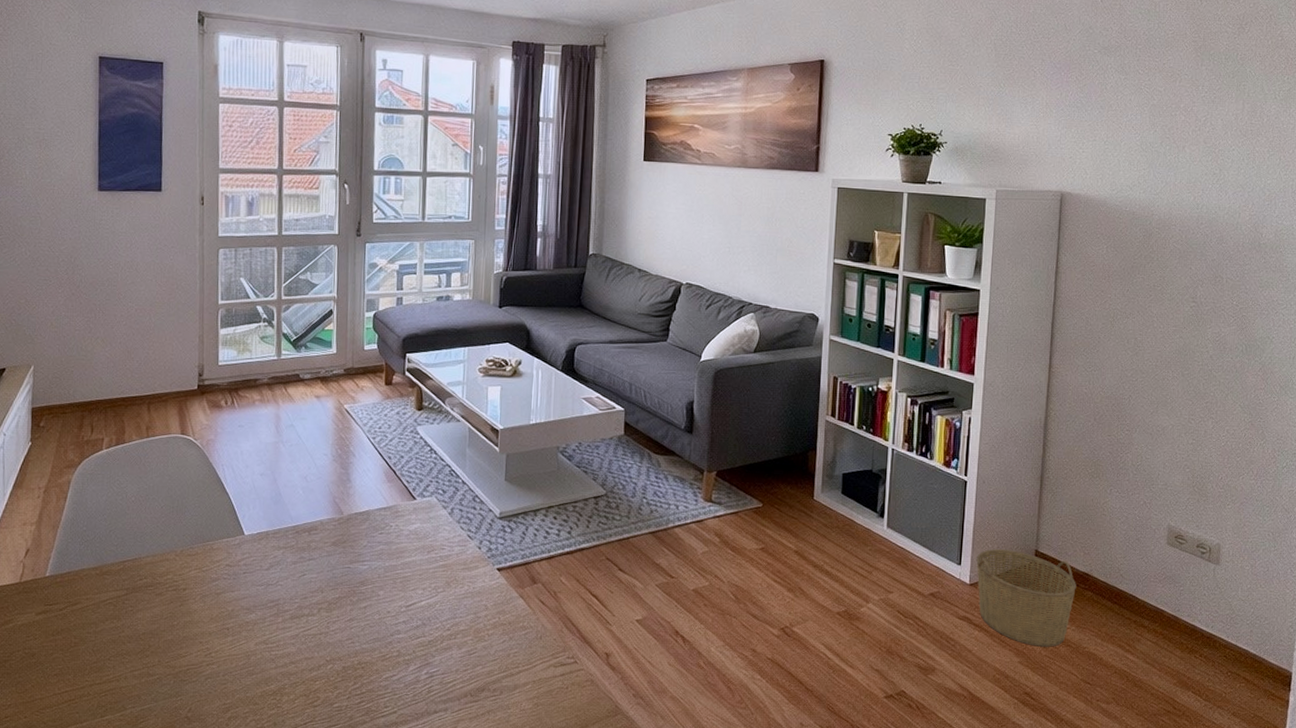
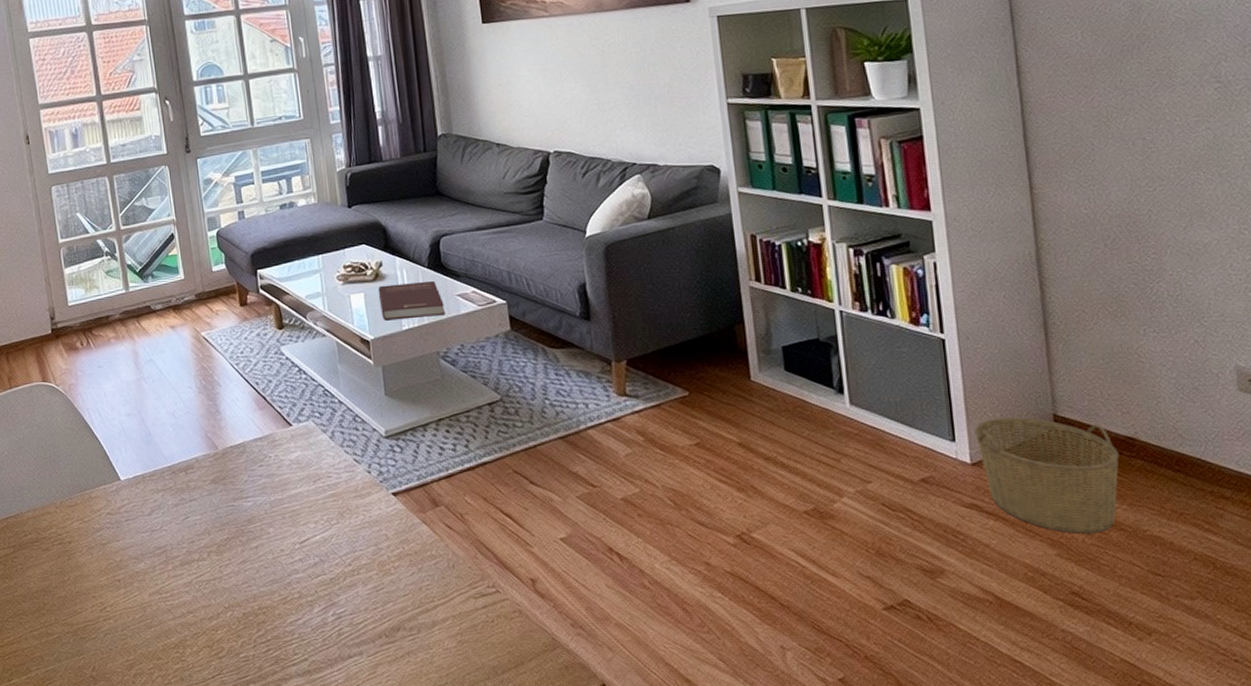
book: none [513,381,570,415] -> present [377,280,445,321]

